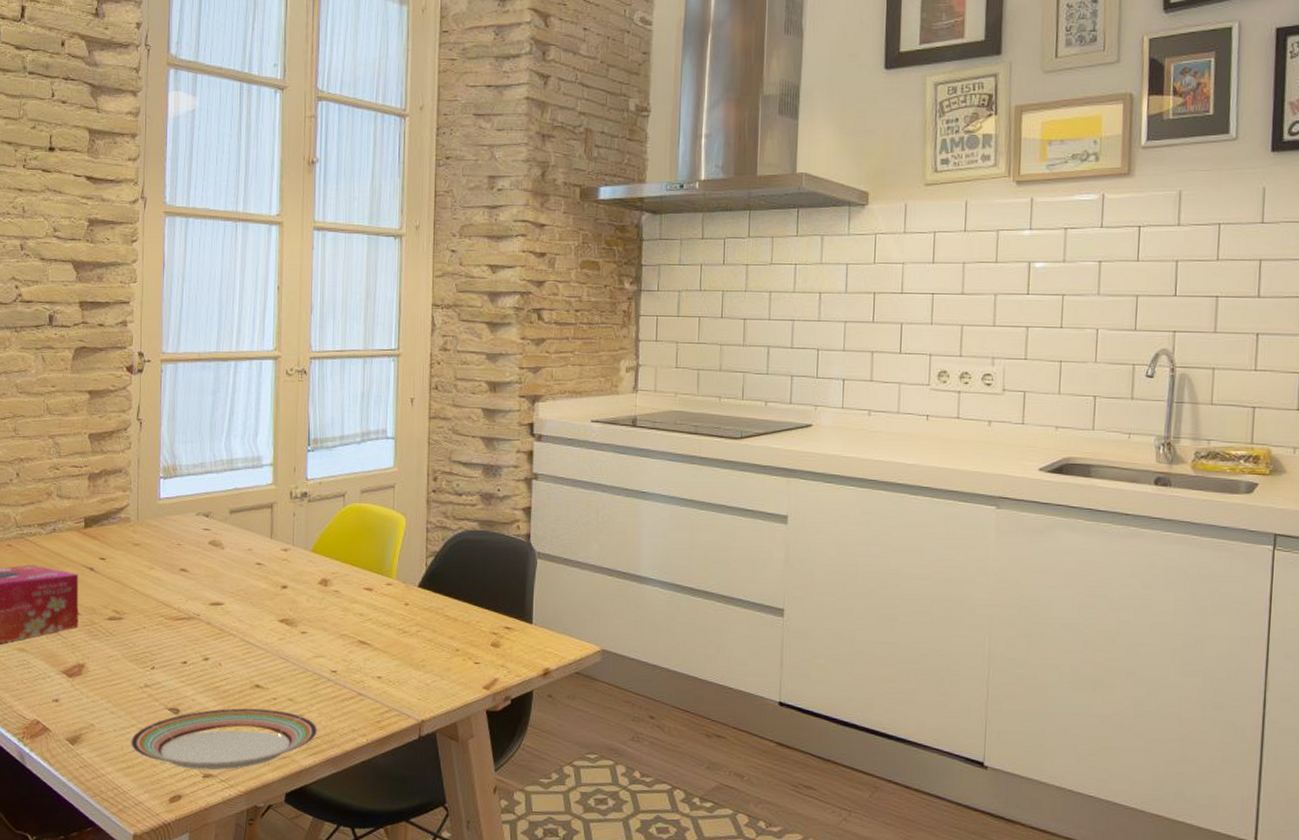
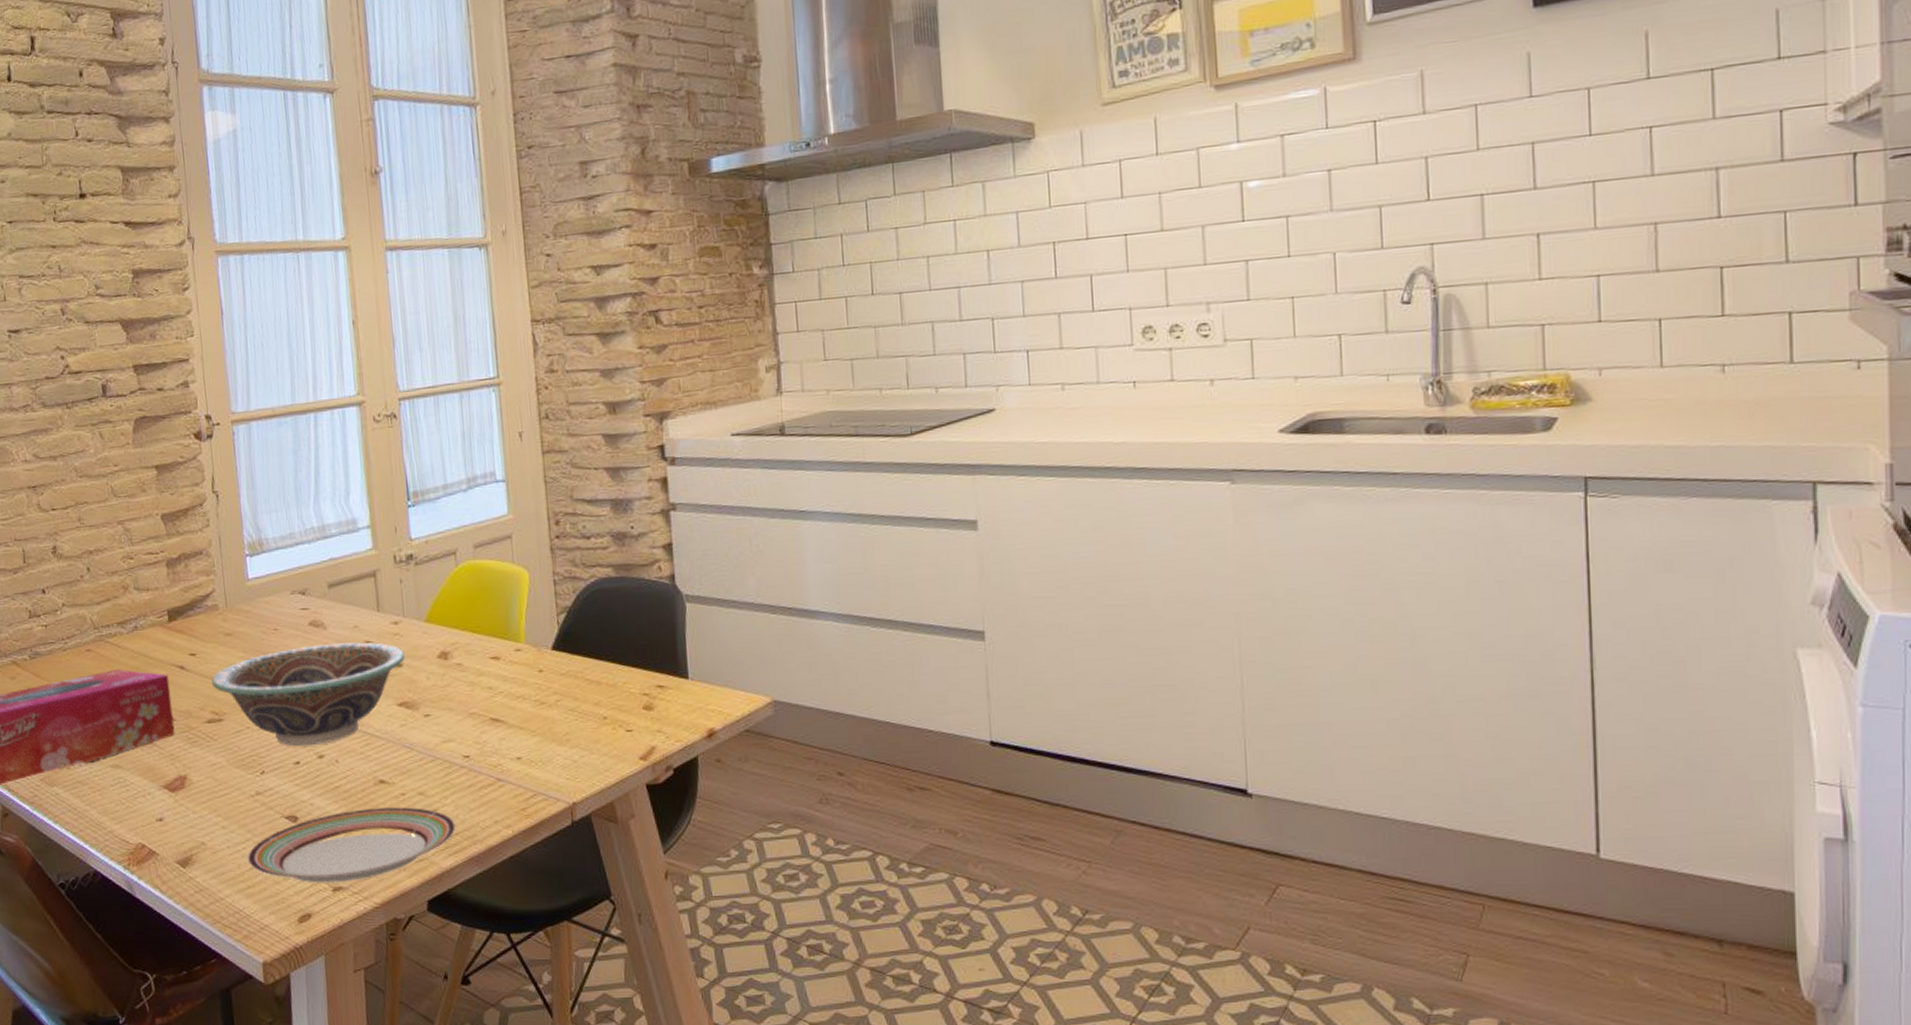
decorative bowl: none [117,562,291,649] -> present [212,642,406,747]

